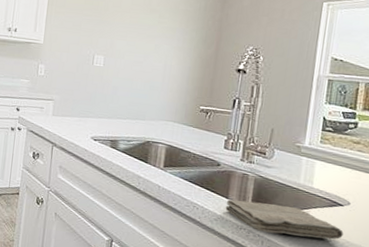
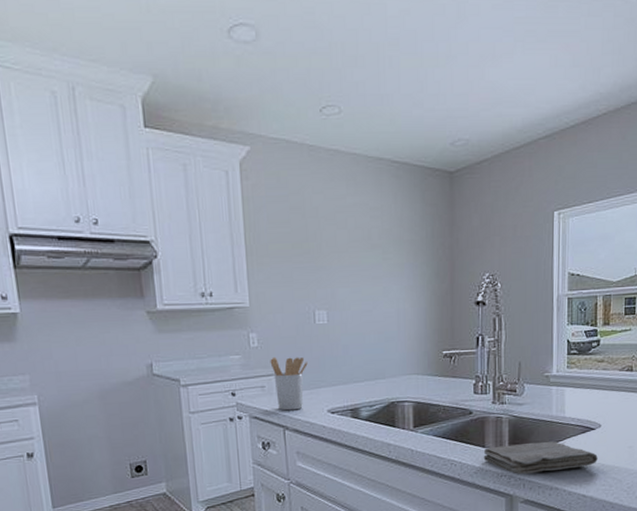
utensil holder: none [51,86,81,132] -> present [270,357,308,411]

